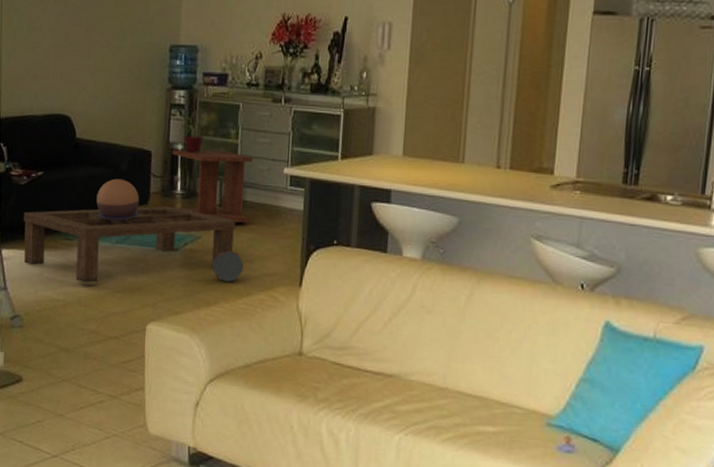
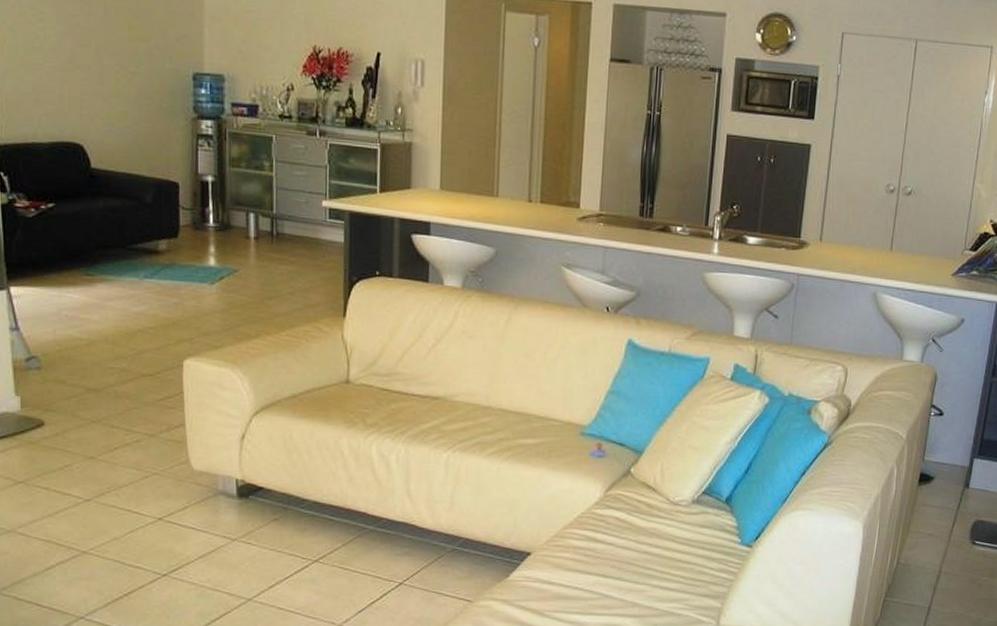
coffee table: present [23,206,236,283] -> none [33,239,275,320]
decorative bowl: present [96,178,140,223] -> none [119,211,169,257]
side table: present [171,149,254,224] -> none [201,181,290,256]
potted plant: present [180,111,206,153] -> none [209,142,238,186]
ball: present [212,250,244,282] -> none [251,283,285,315]

